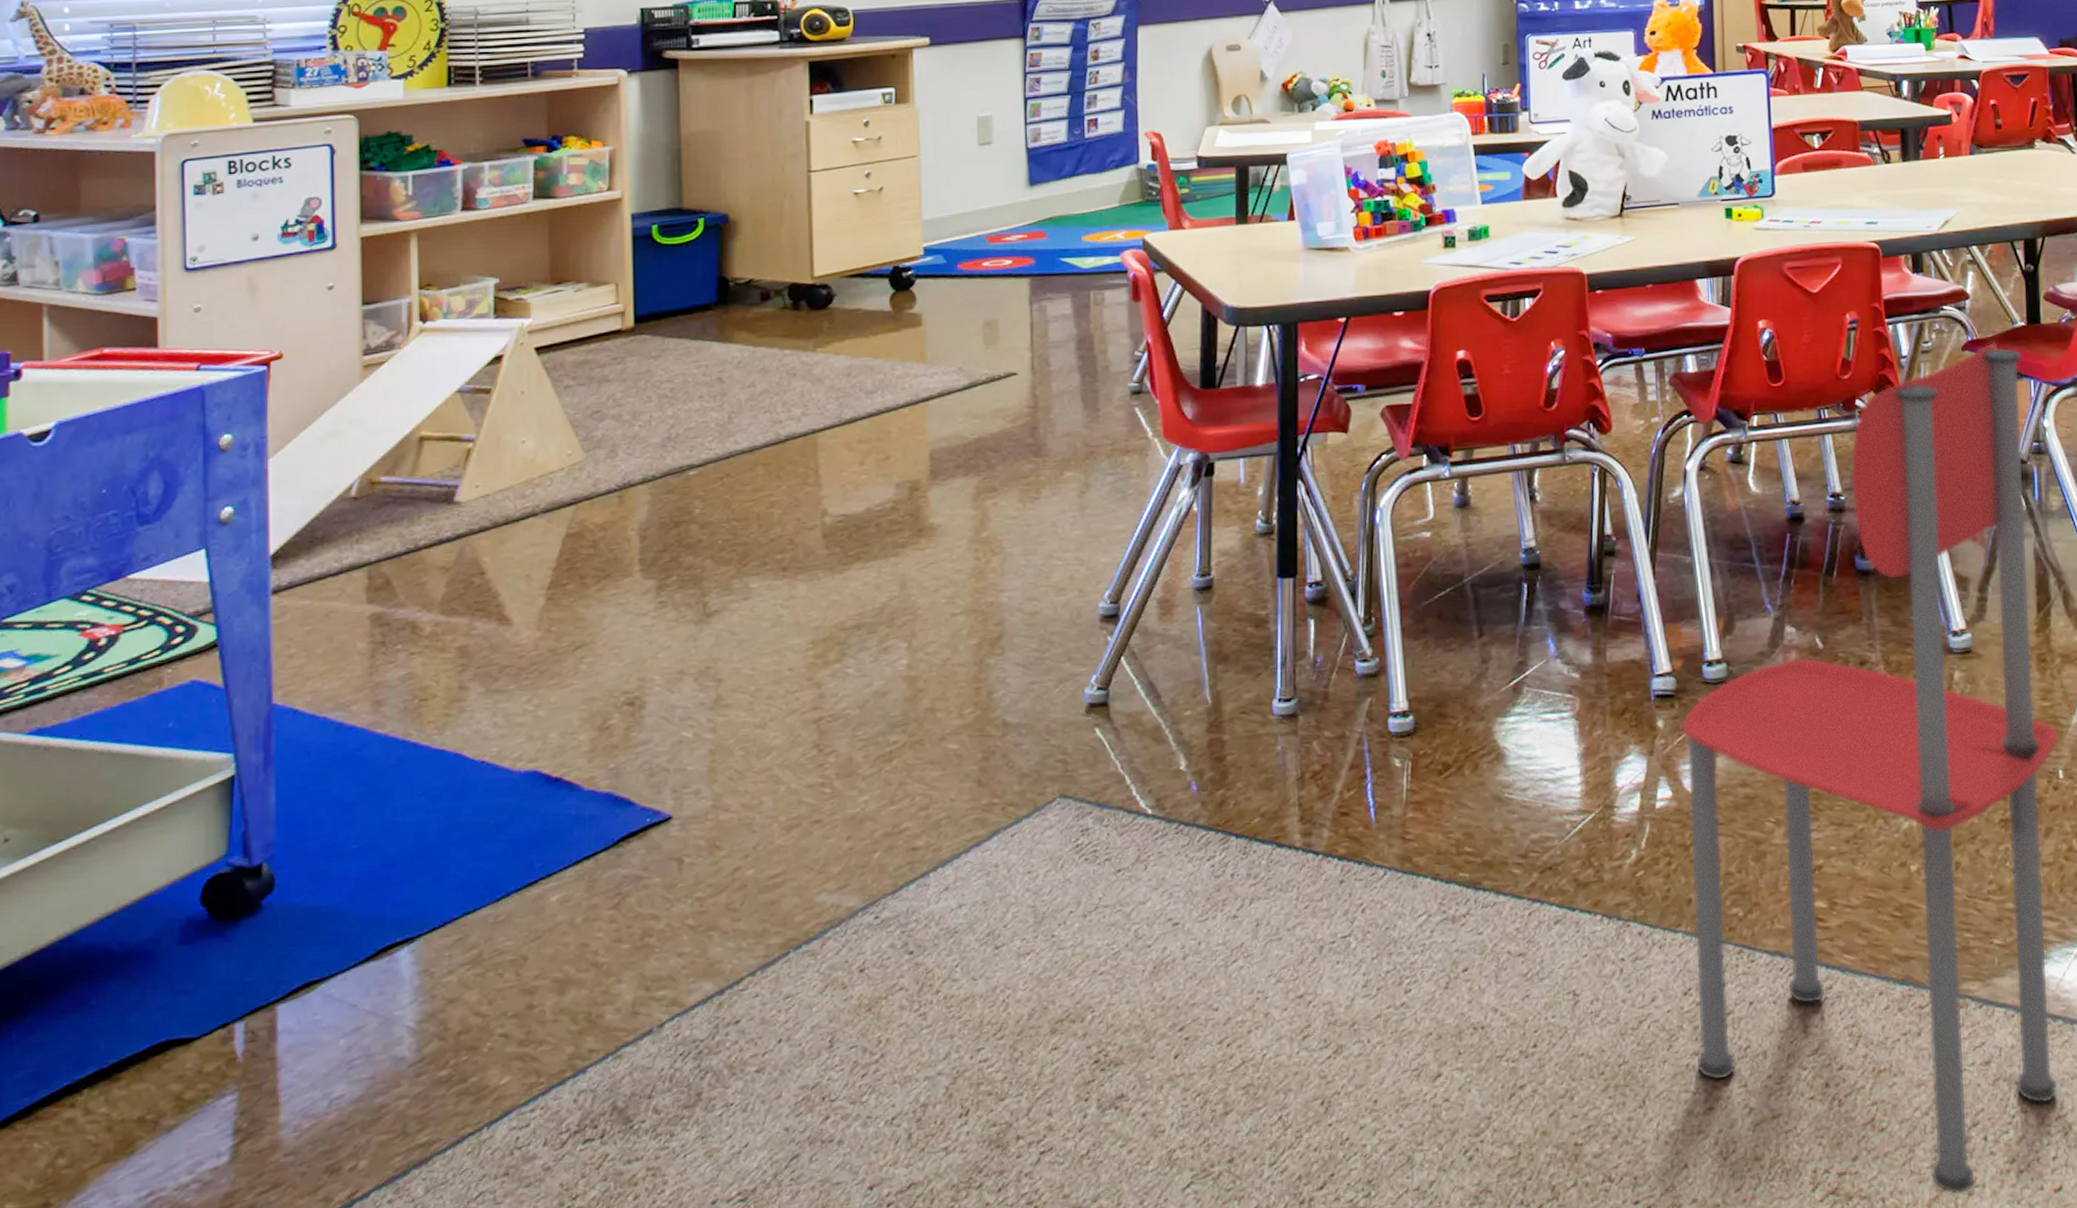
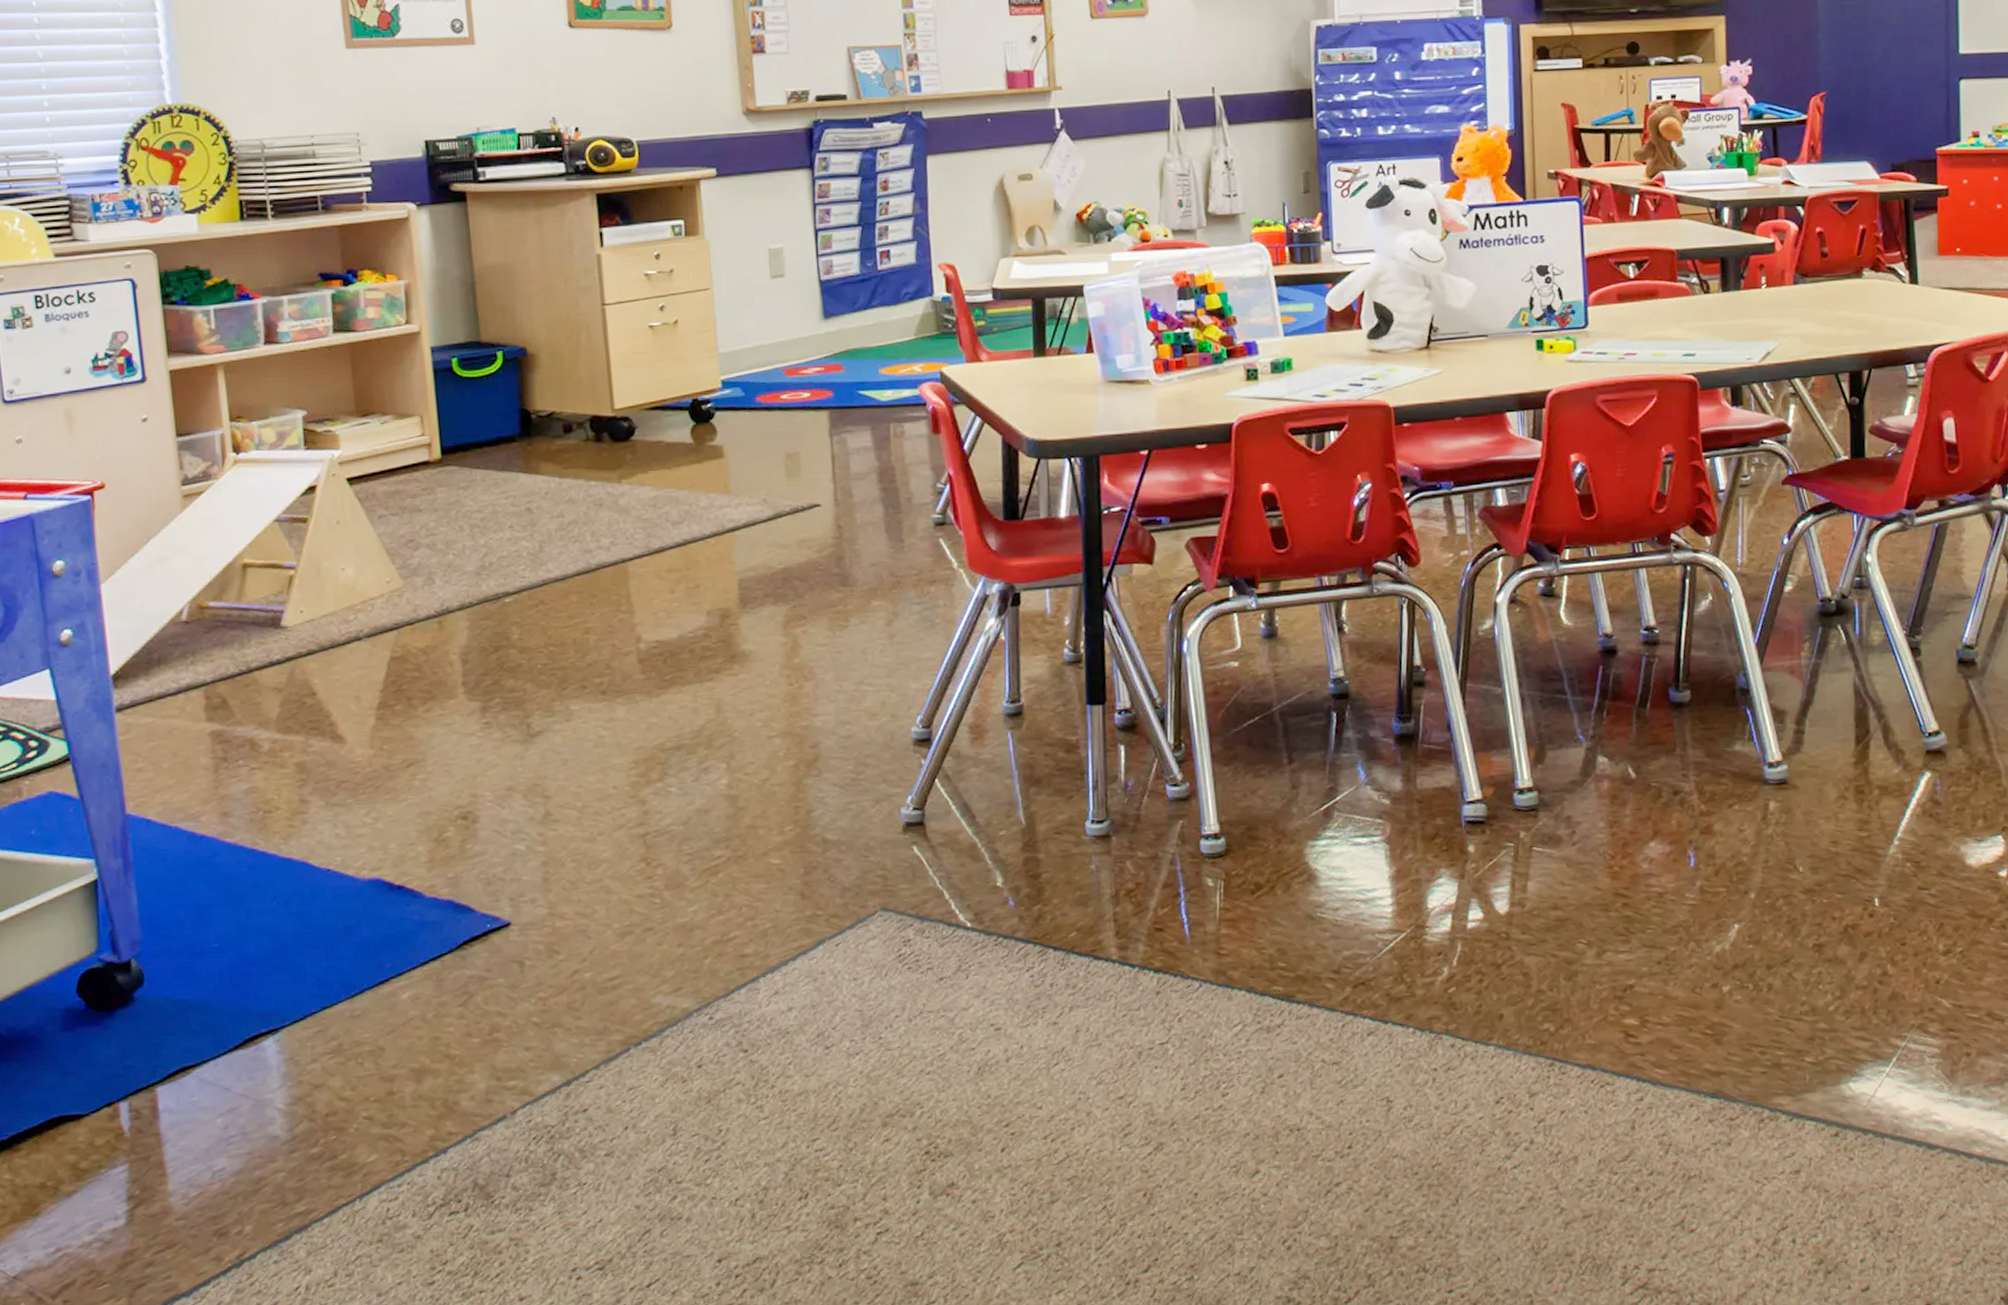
dining chair: present [1681,342,2059,1195] -> none [1492,477,1876,1292]

